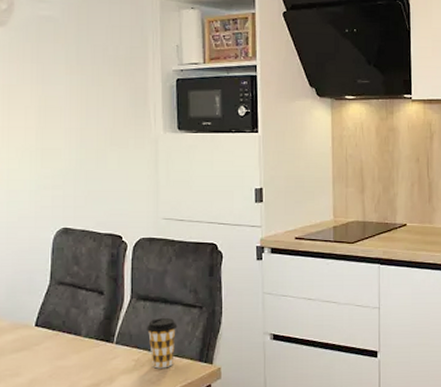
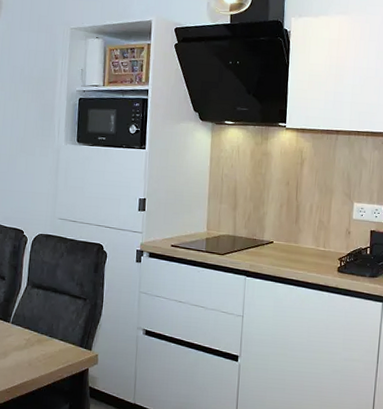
coffee cup: present [147,318,178,369] -> none [38,305,64,350]

